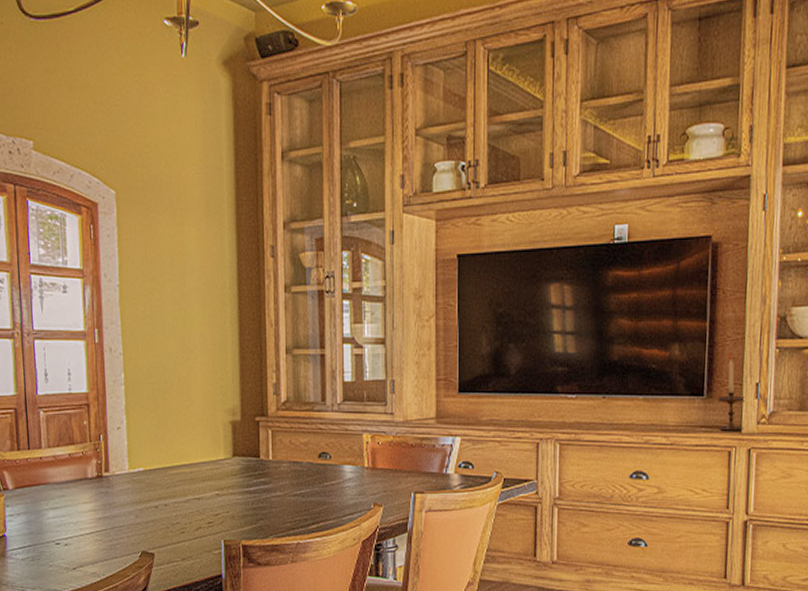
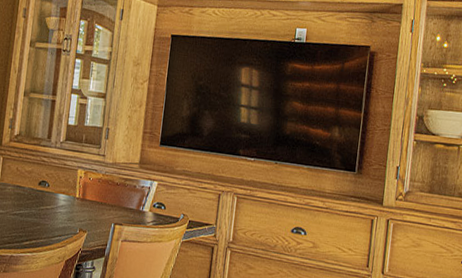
candlestick: present [718,353,744,432] -> none [366,140,386,204]

